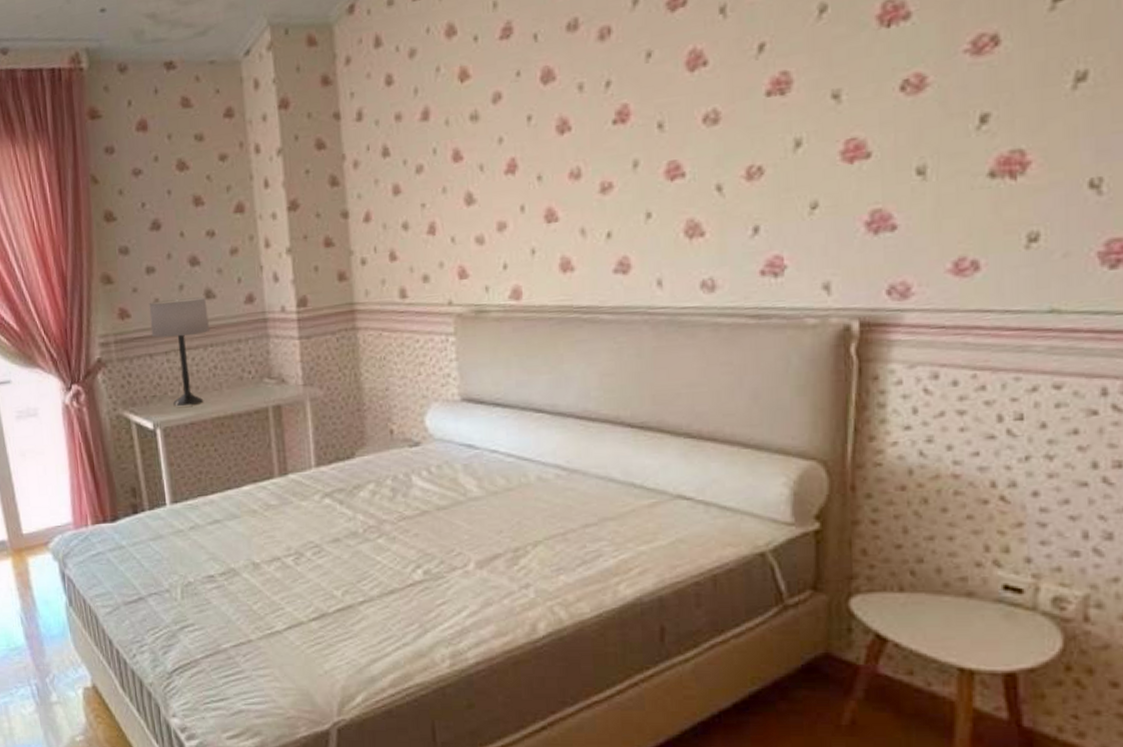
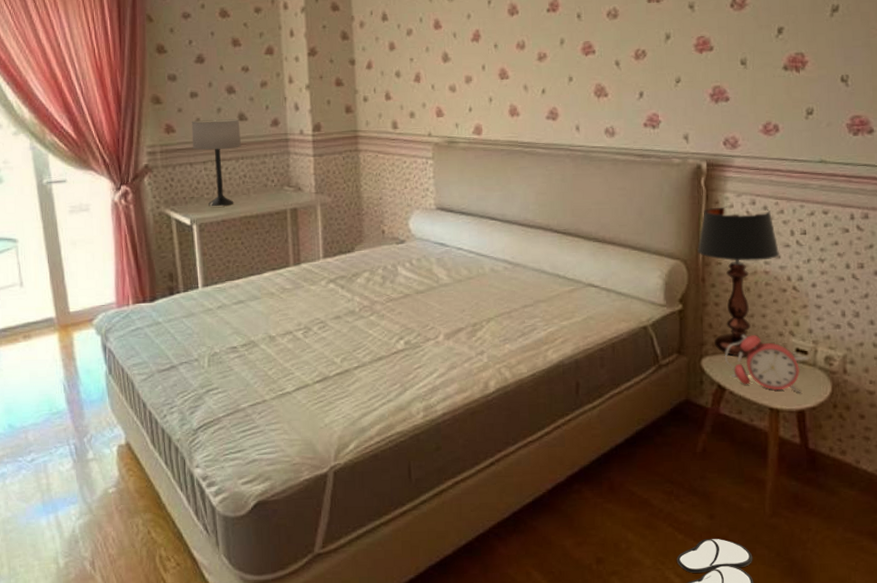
table lamp: none [842,383,979,597] -> present [696,206,780,357]
alarm clock: none [887,564,1027,649] -> present [725,334,810,393]

